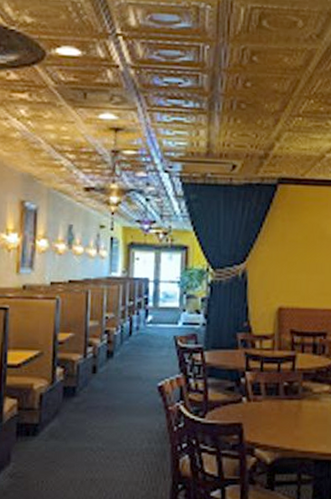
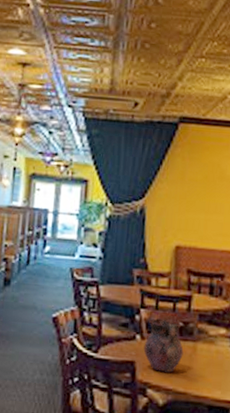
vase: none [250,380,289,431] -> present [143,318,184,373]

